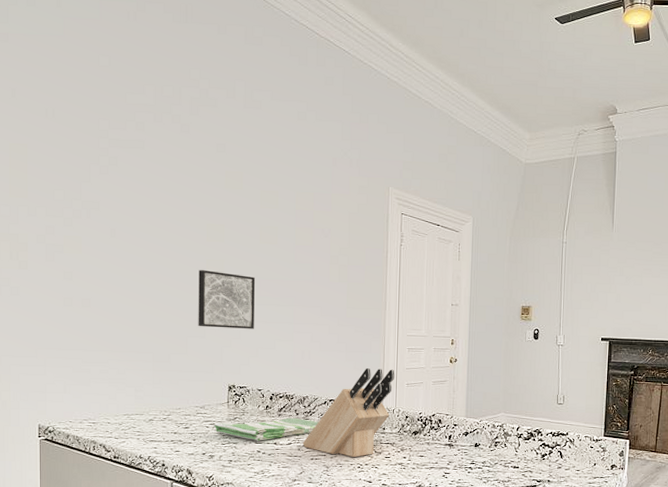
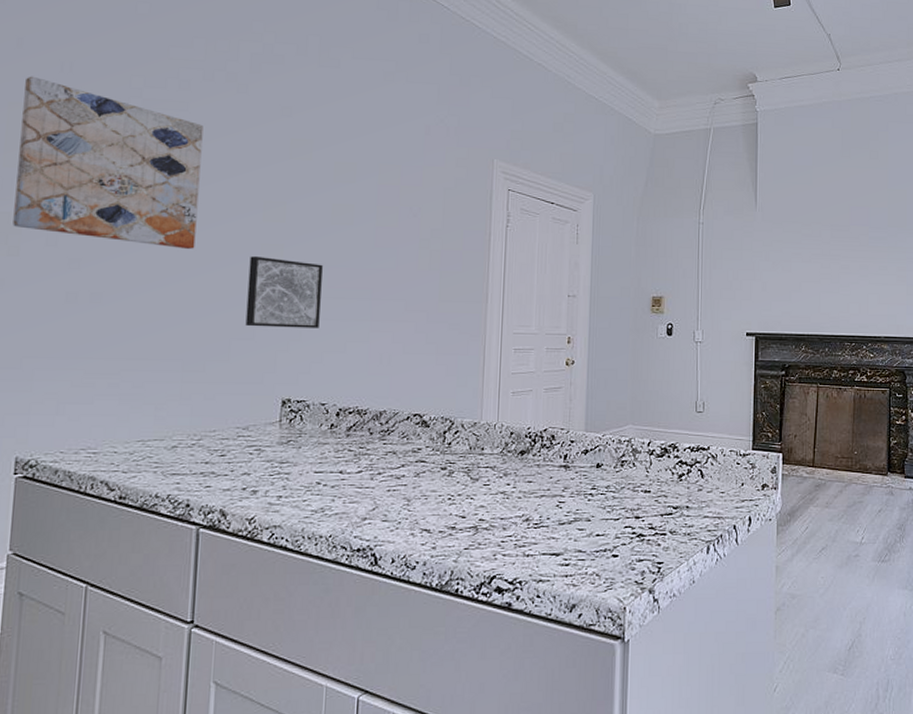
wall art: none [20,121,157,264] -> present [13,76,204,249]
dish towel: present [213,418,319,441] -> none [259,439,399,469]
knife block: present [302,368,395,458] -> none [376,374,498,487]

